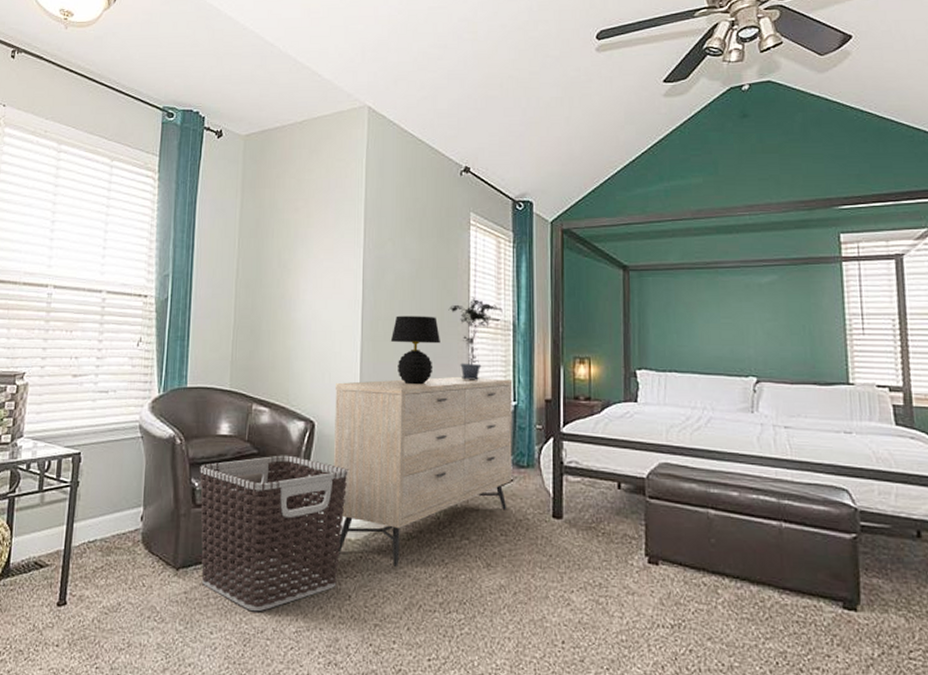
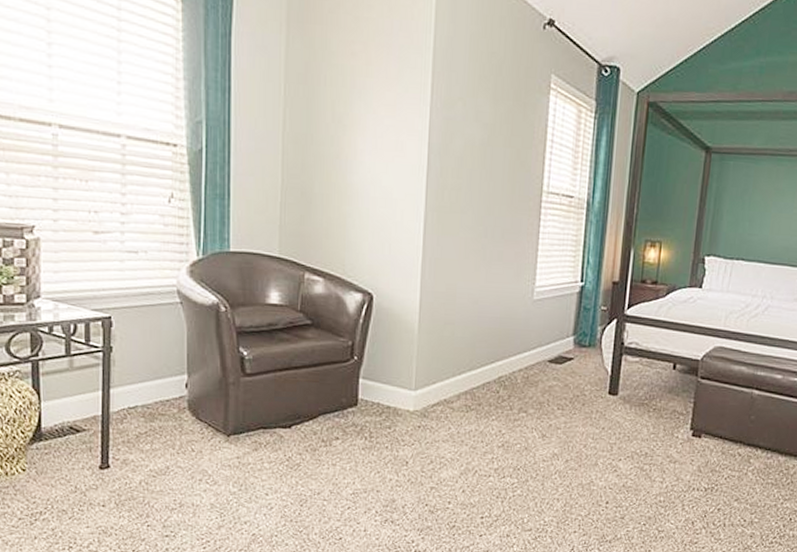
clothes hamper: present [200,455,348,612] -> none [248,326,408,476]
dresser: present [333,376,512,567] -> none [392,253,581,436]
table lamp: present [390,315,440,385] -> none [456,186,510,261]
potted plant: present [448,296,503,380] -> none [520,170,578,259]

